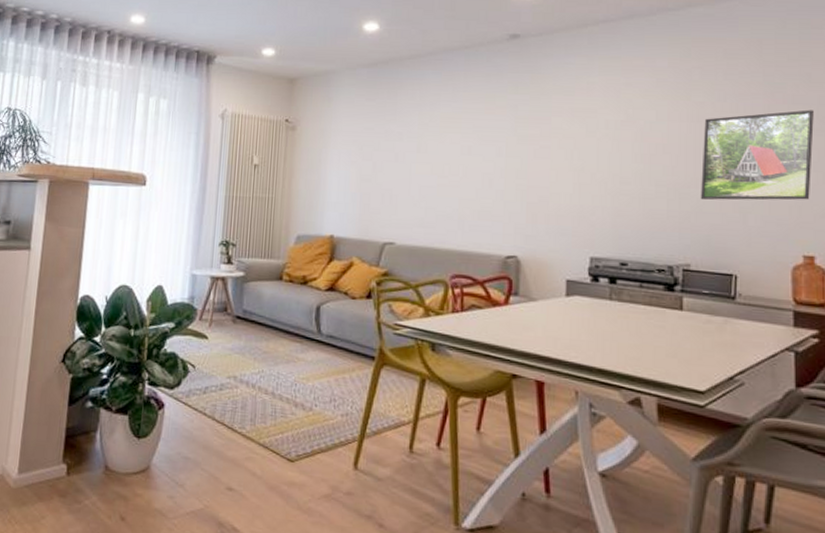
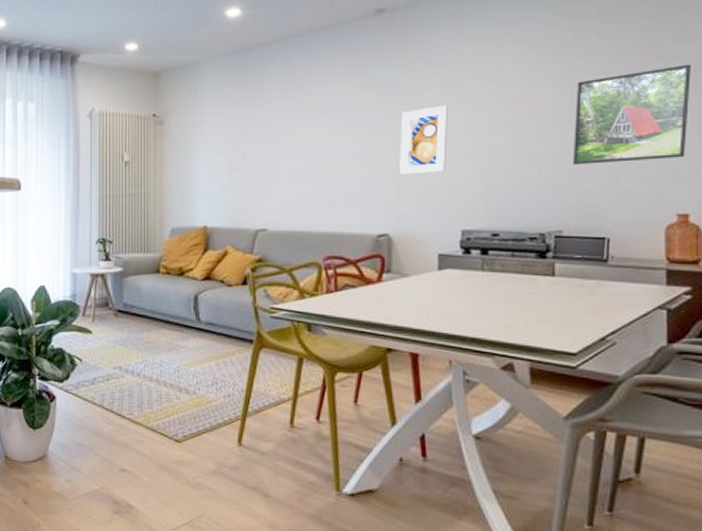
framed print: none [529,131,580,198] -> present [399,105,449,175]

